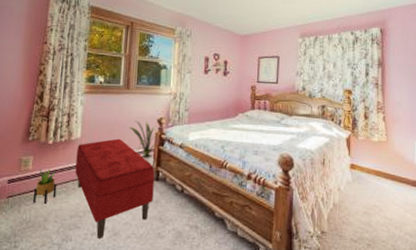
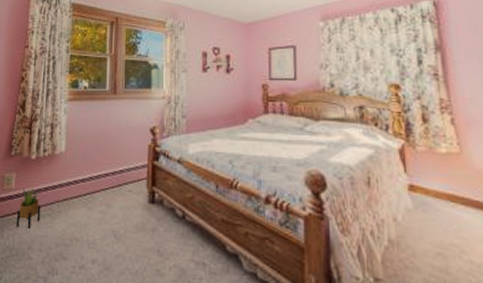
bench: present [75,138,155,238] -> none [60,152,150,273]
house plant: present [129,120,157,168] -> none [118,130,150,188]

